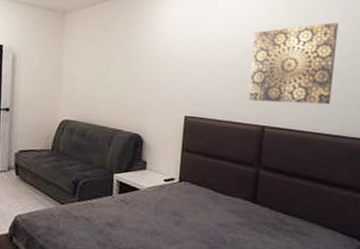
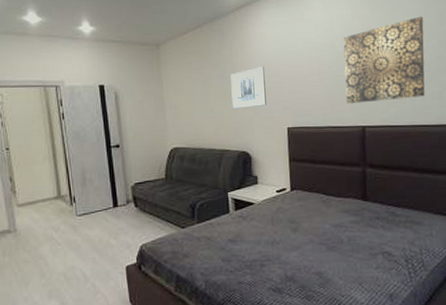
wall art: none [131,49,169,91] -> present [230,67,266,110]

